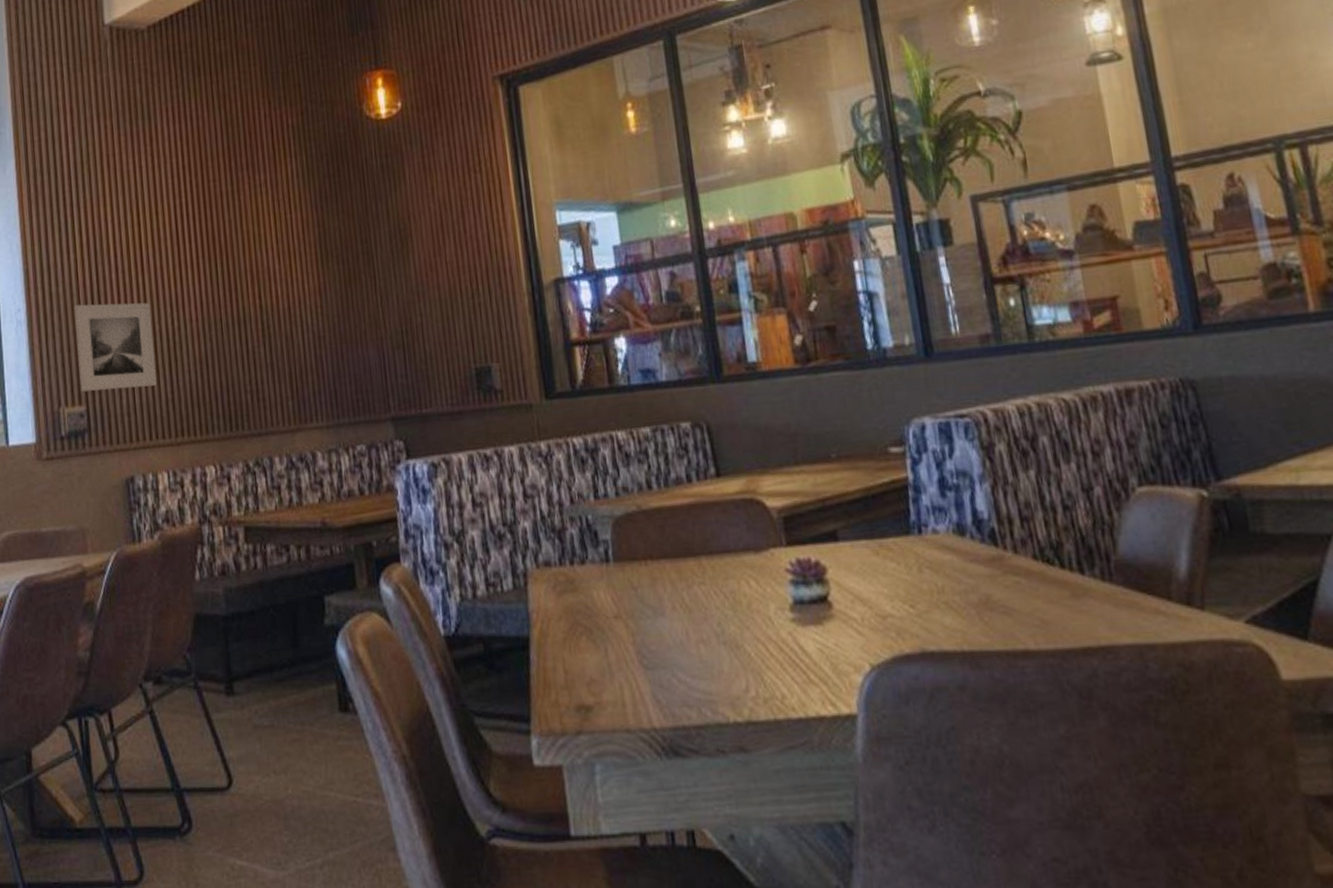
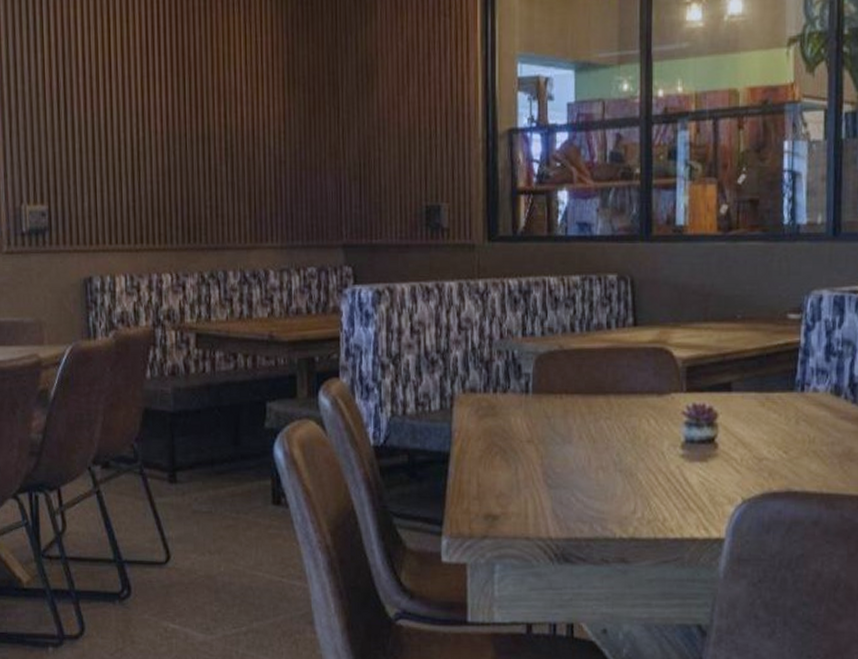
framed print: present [73,302,157,392] -> none [39,105,119,192]

